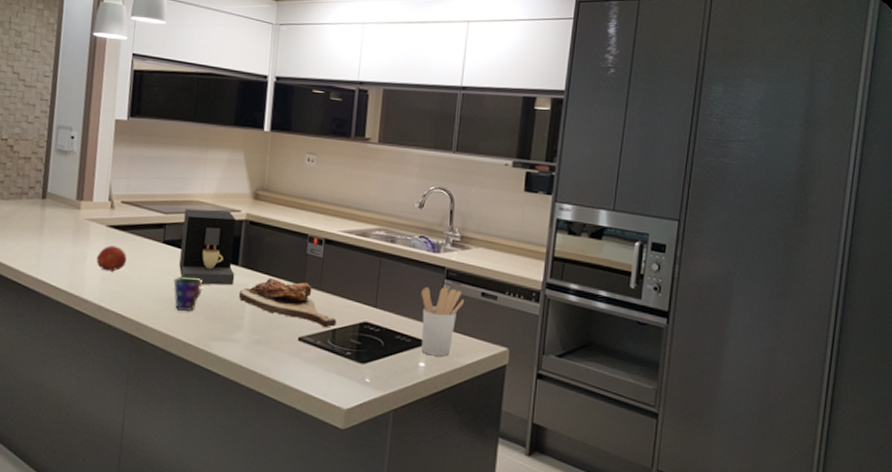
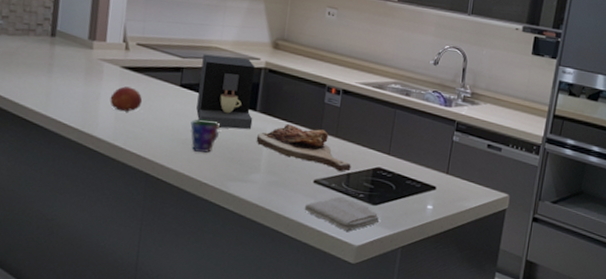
washcloth: none [289,354,369,393] -> present [304,196,380,232]
utensil holder: present [421,286,464,357] -> none [430,137,471,201]

